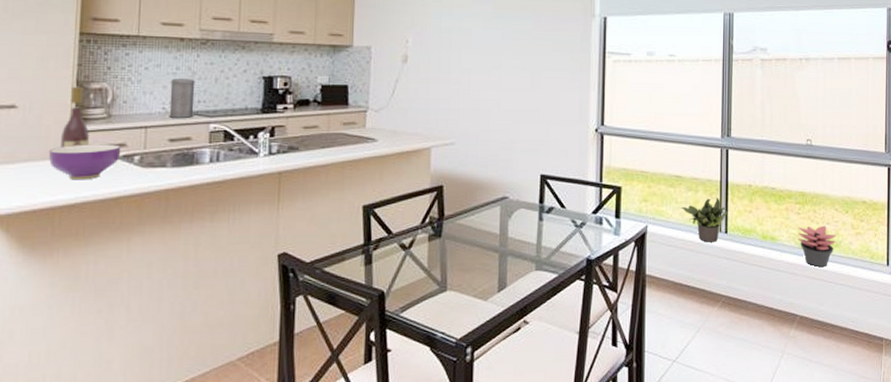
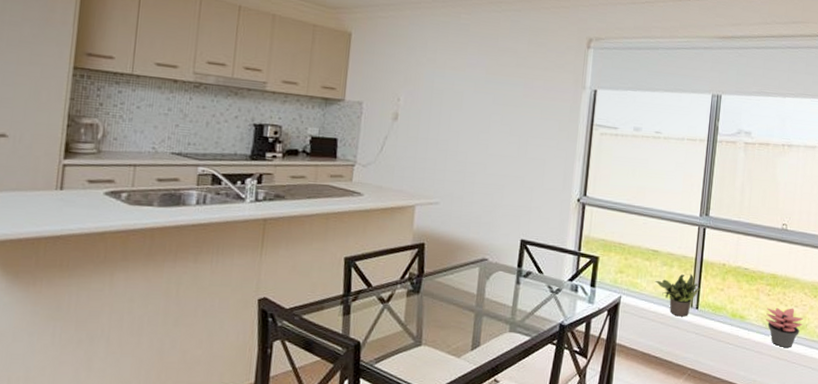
bowl: present [48,144,122,180] -> none [36,177,110,213]
wine bottle: present [61,86,89,148] -> none [49,119,78,180]
canister: present [169,79,195,119] -> none [158,119,187,160]

